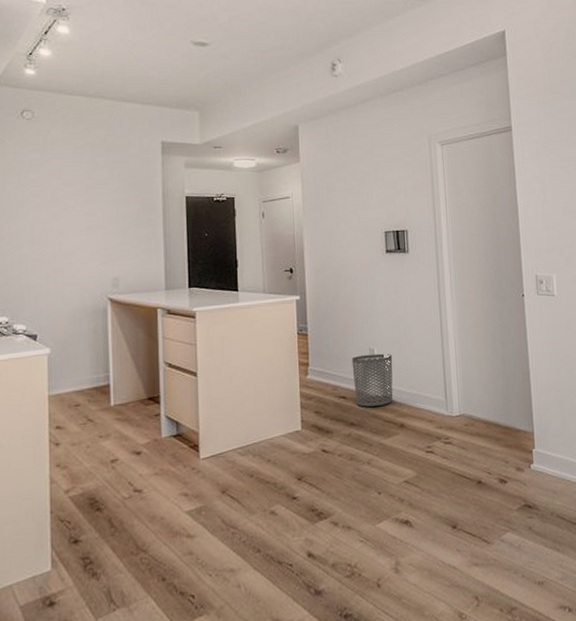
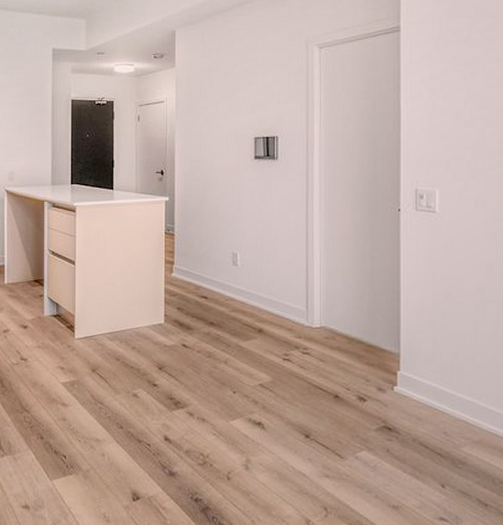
waste bin: present [352,353,393,407] -> none [215,258,255,309]

